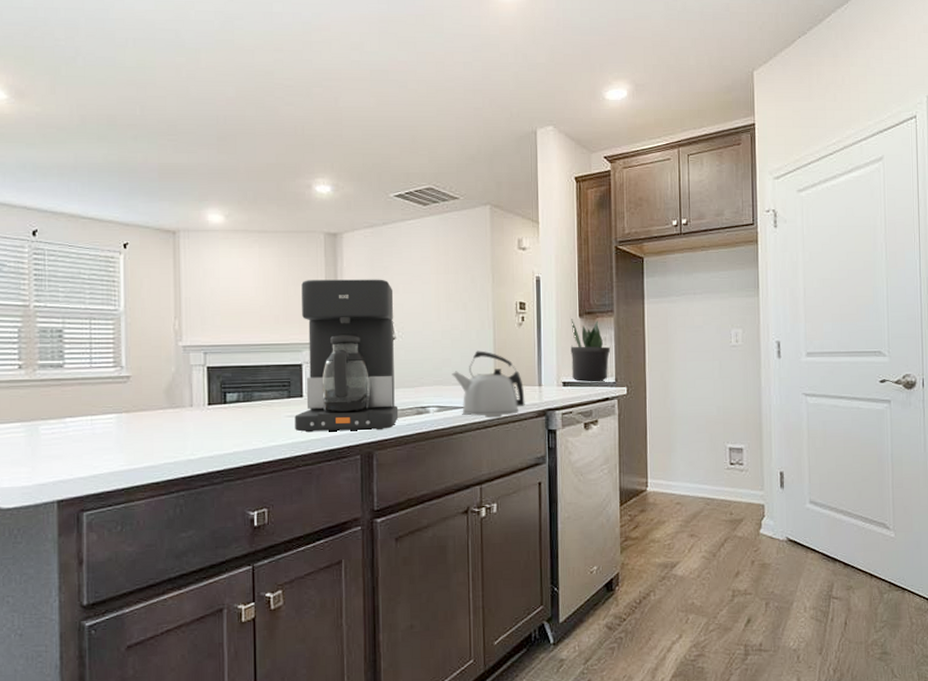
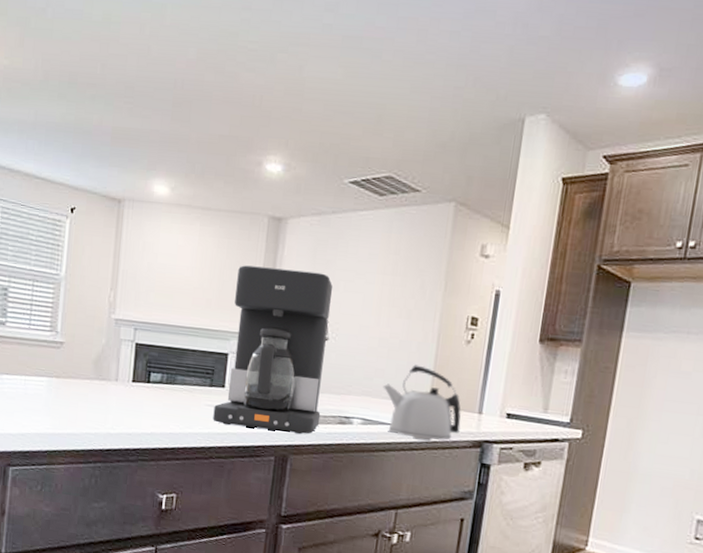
planter: present [570,319,611,381] -> none [519,343,571,419]

